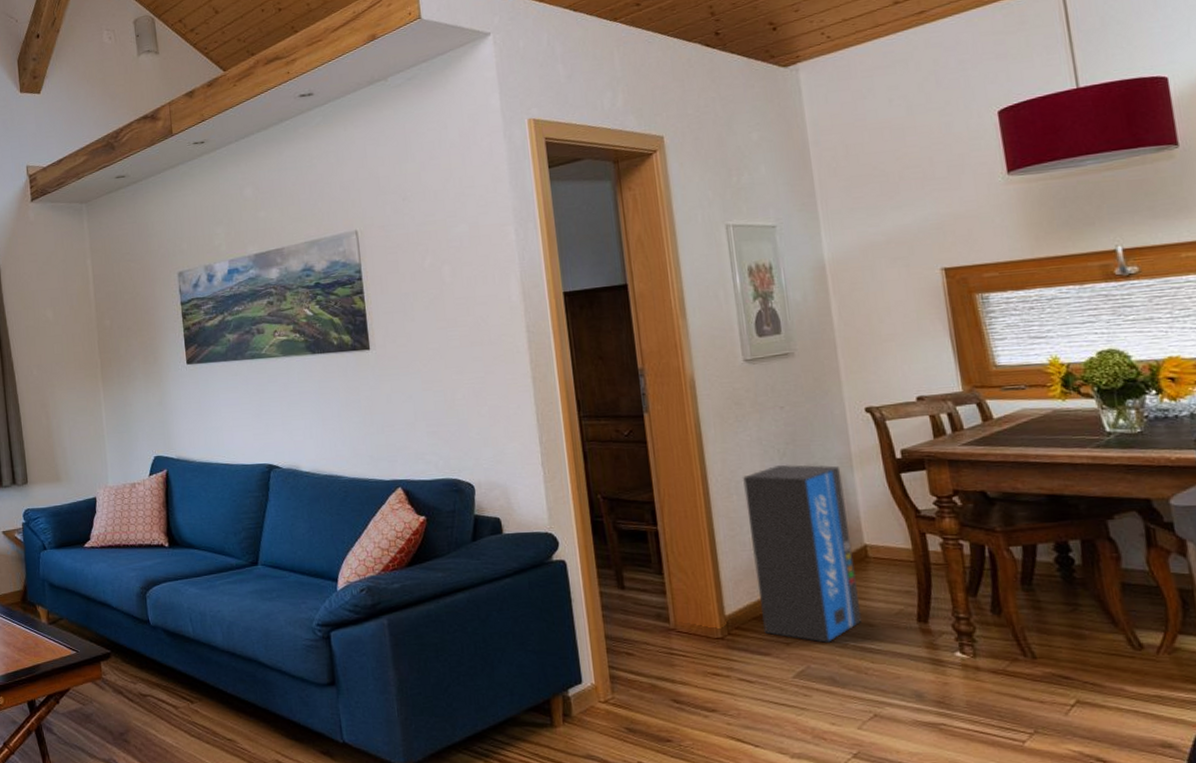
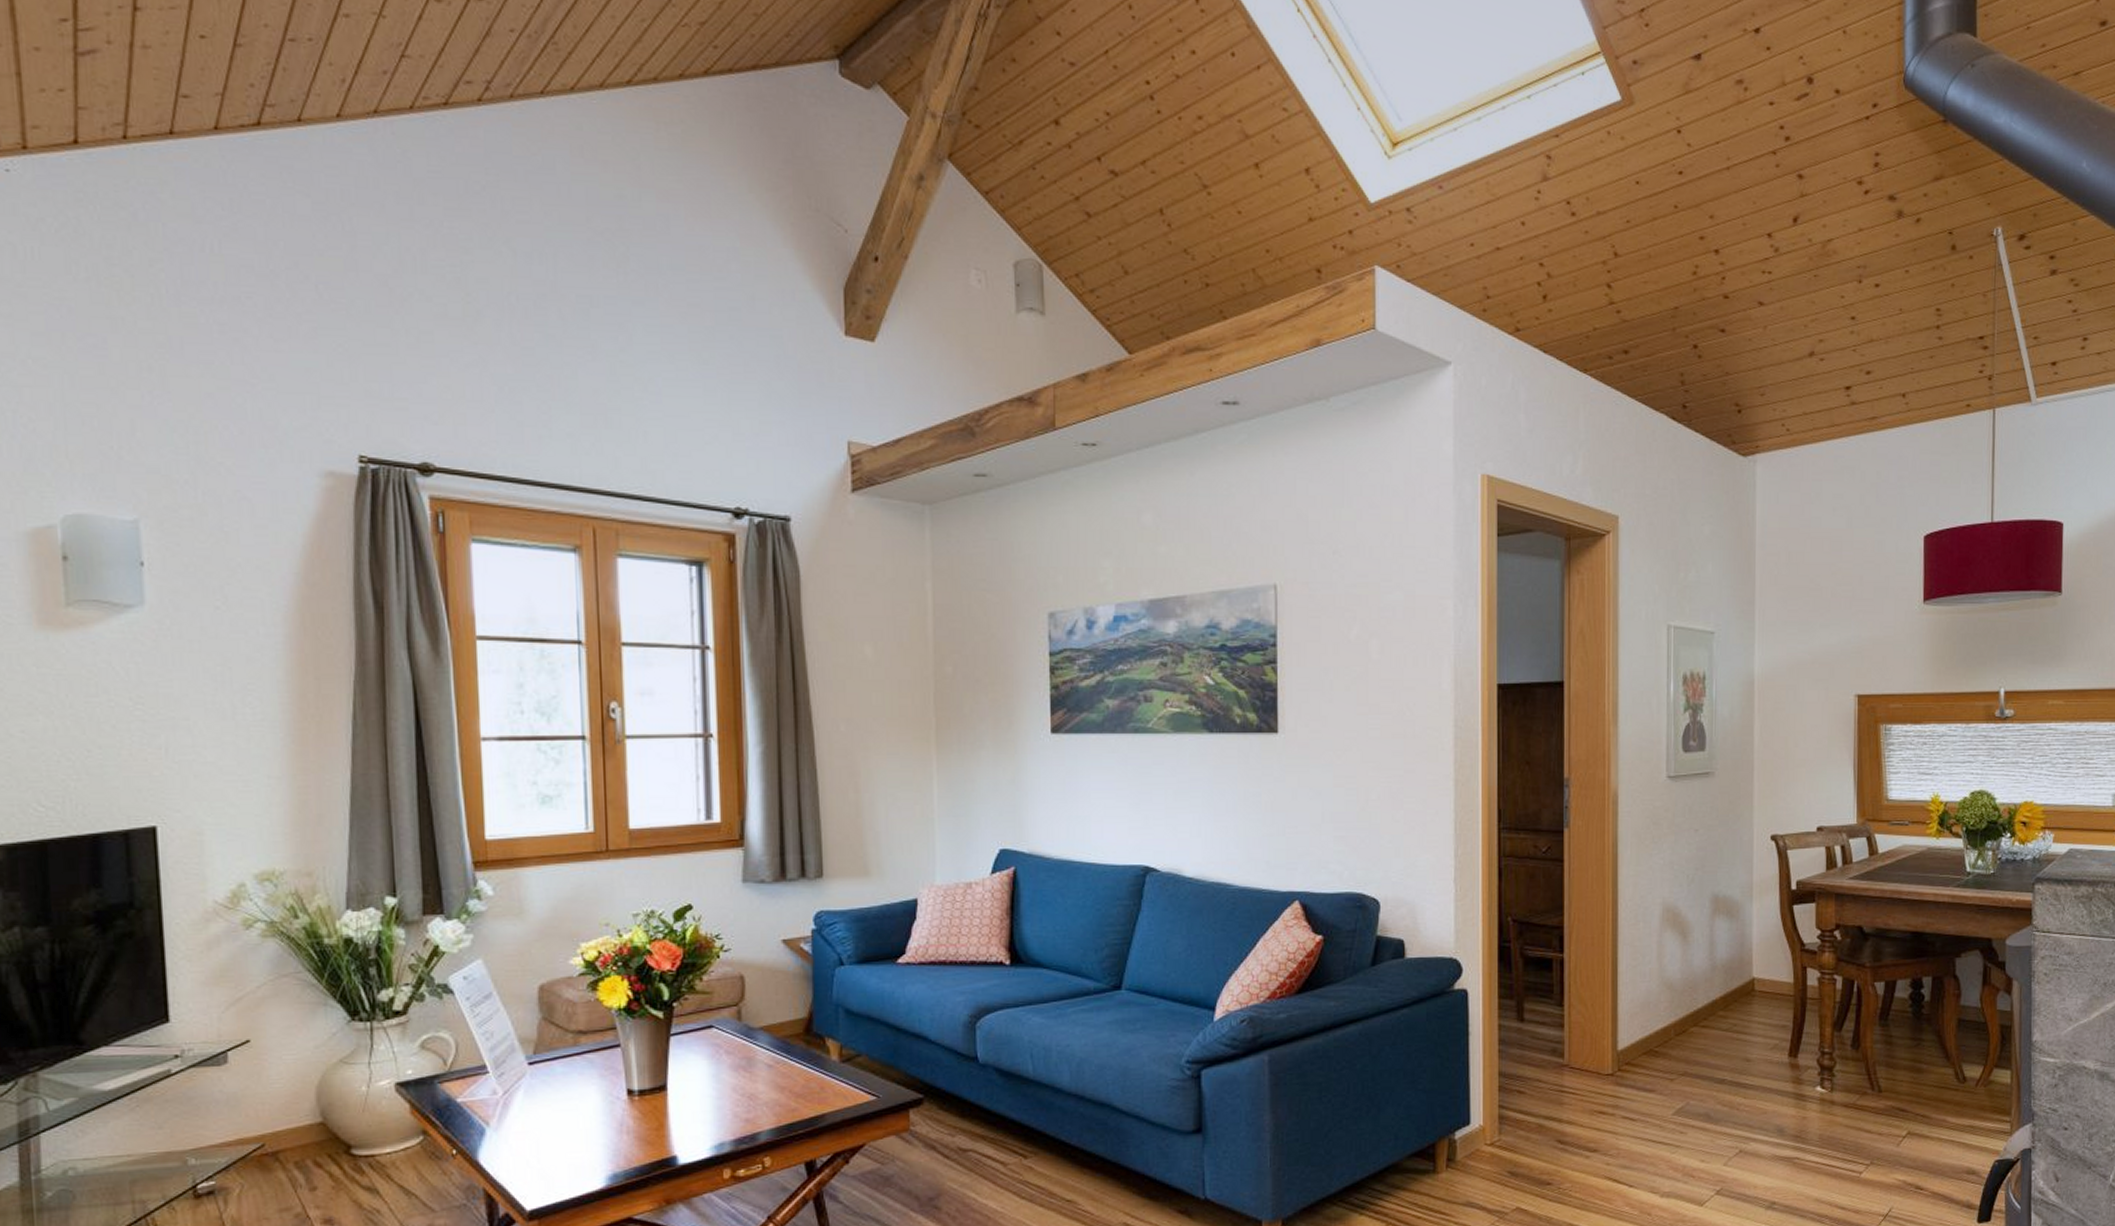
air purifier: present [742,464,863,643] -> none [1650,891,1742,1078]

